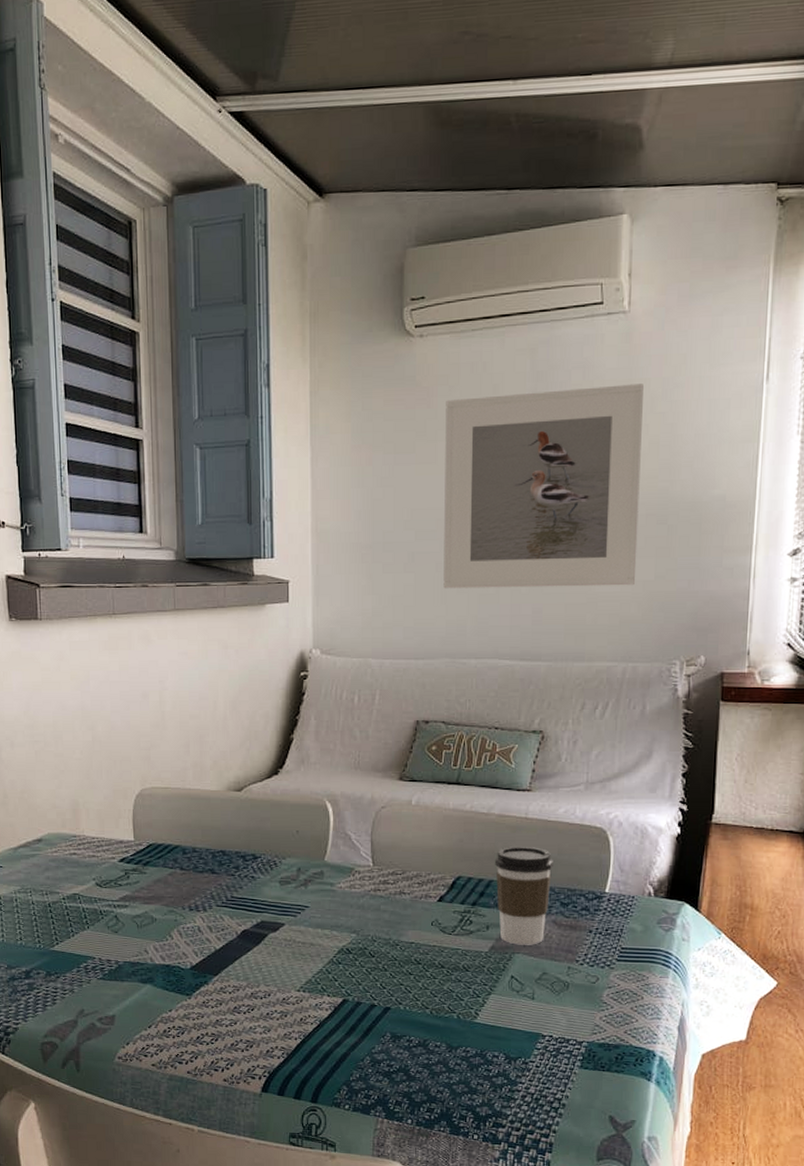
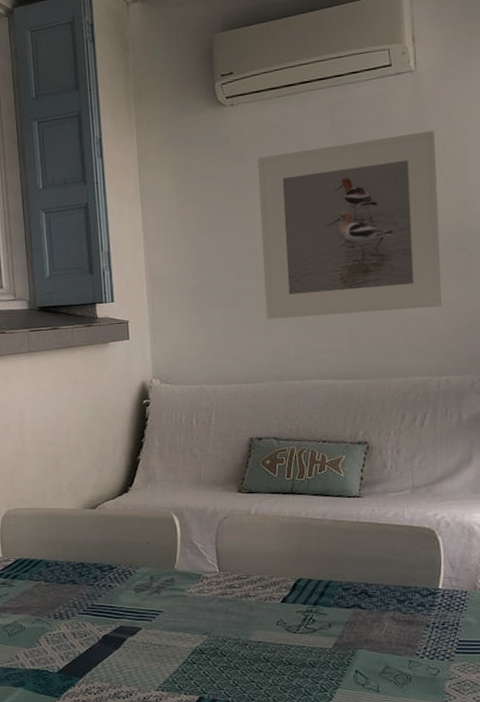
coffee cup: present [494,846,553,945] -> none [331,548,387,641]

